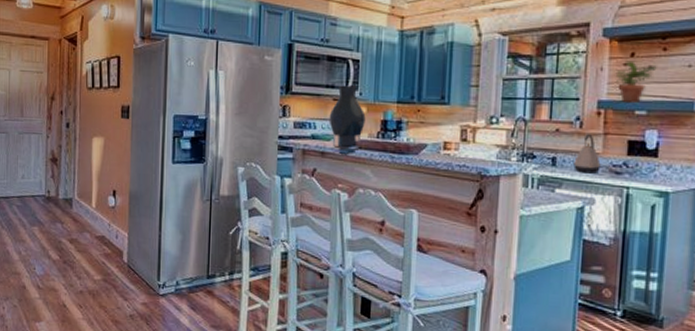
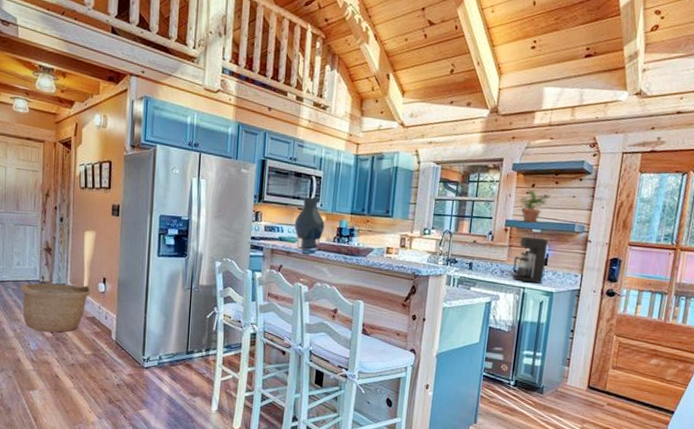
basket: none [25,198,101,255] -> present [20,283,92,333]
kettle: present [573,134,601,174] -> none [485,245,506,276]
coffee maker: none [611,121,657,182] -> present [512,237,548,284]

